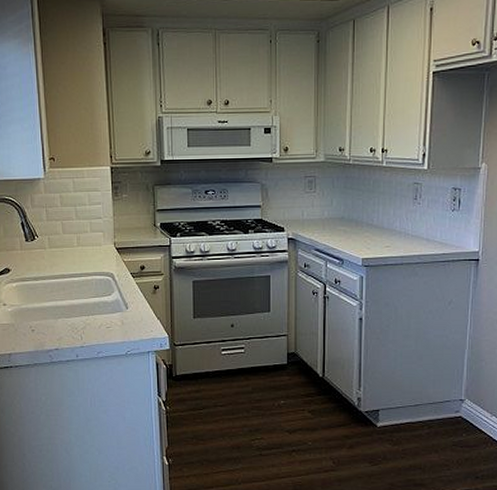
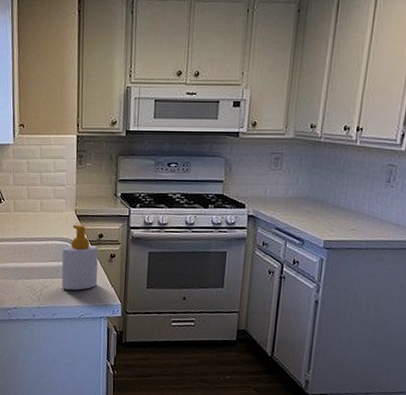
soap bottle: none [103,257,143,326] -> present [61,224,98,291]

